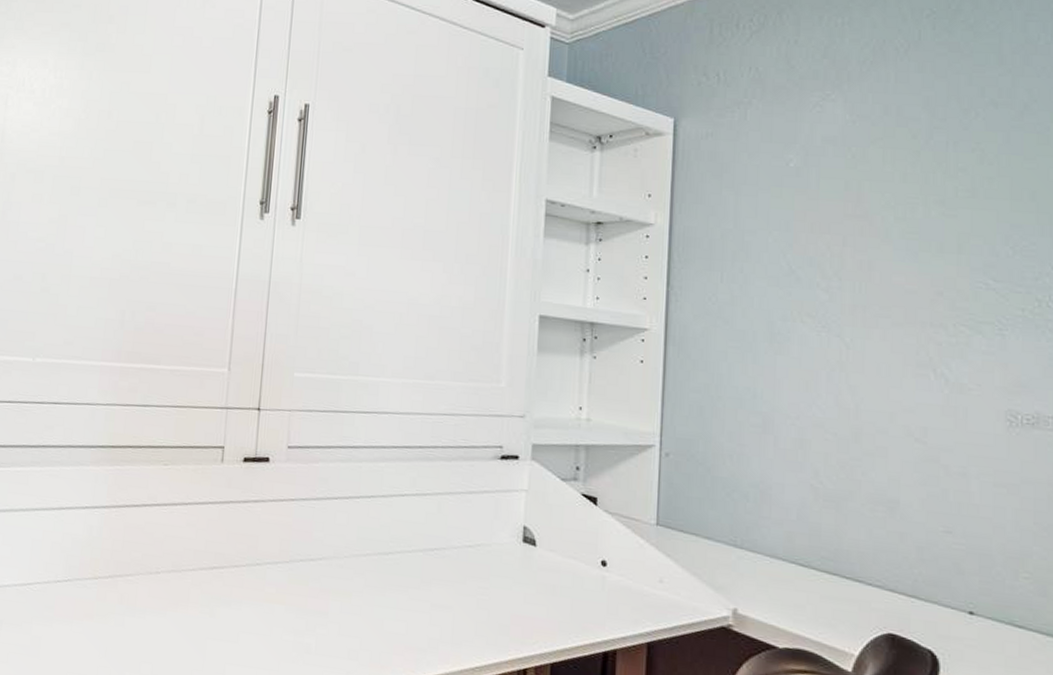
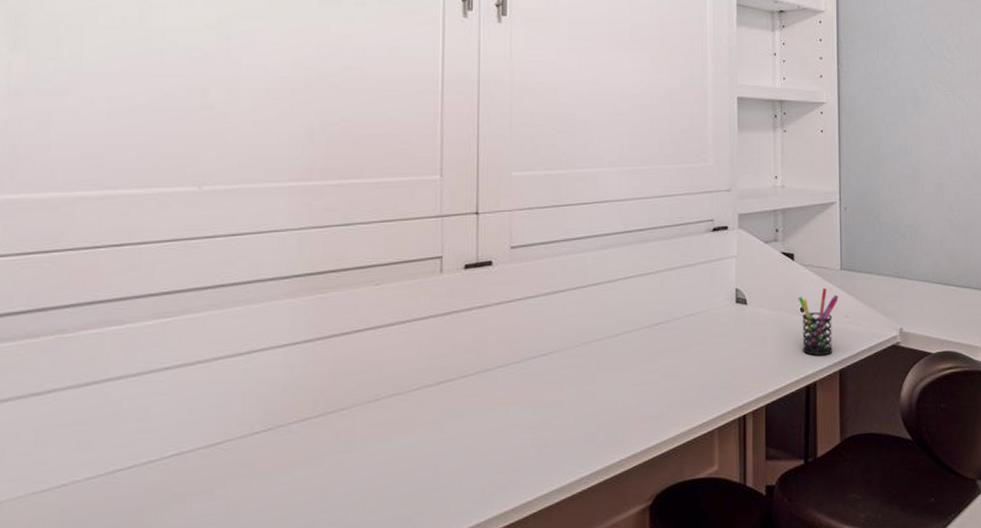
pen holder: none [599,542,652,622] -> present [798,287,839,356]

